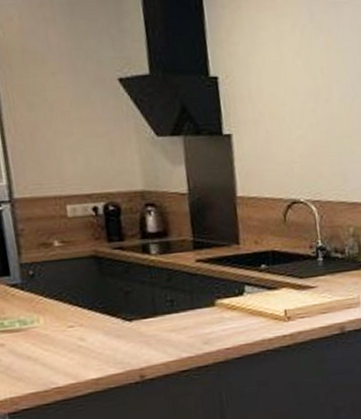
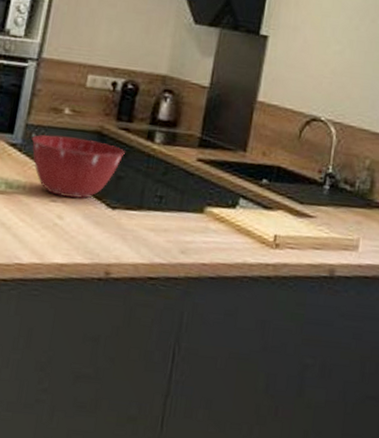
mixing bowl: none [30,265,126,321] -> present [32,135,125,199]

